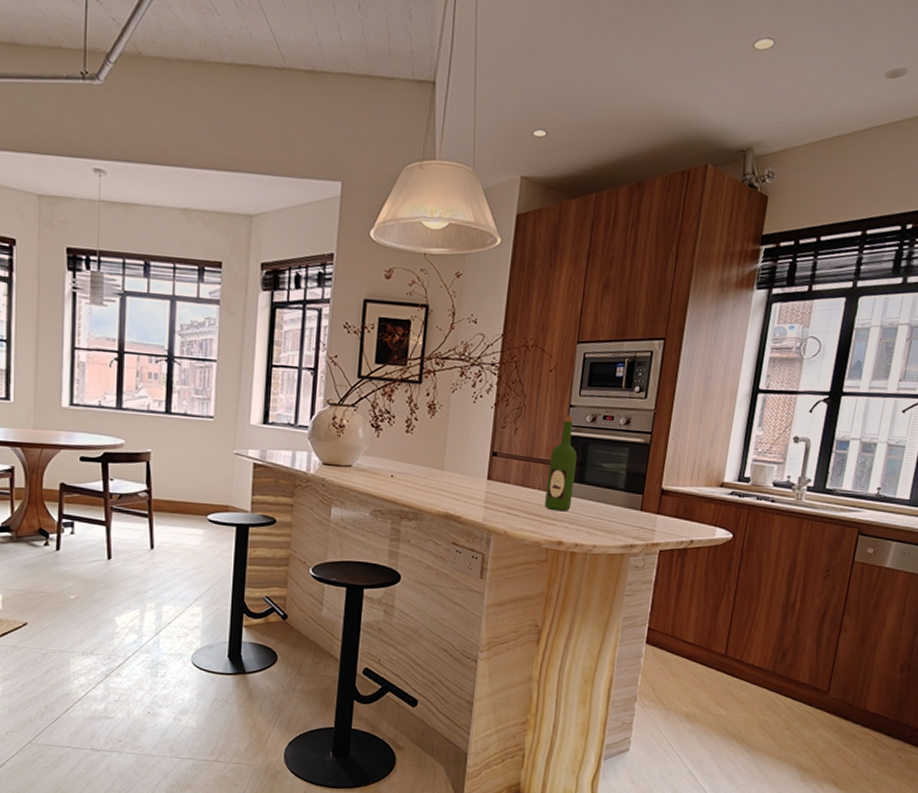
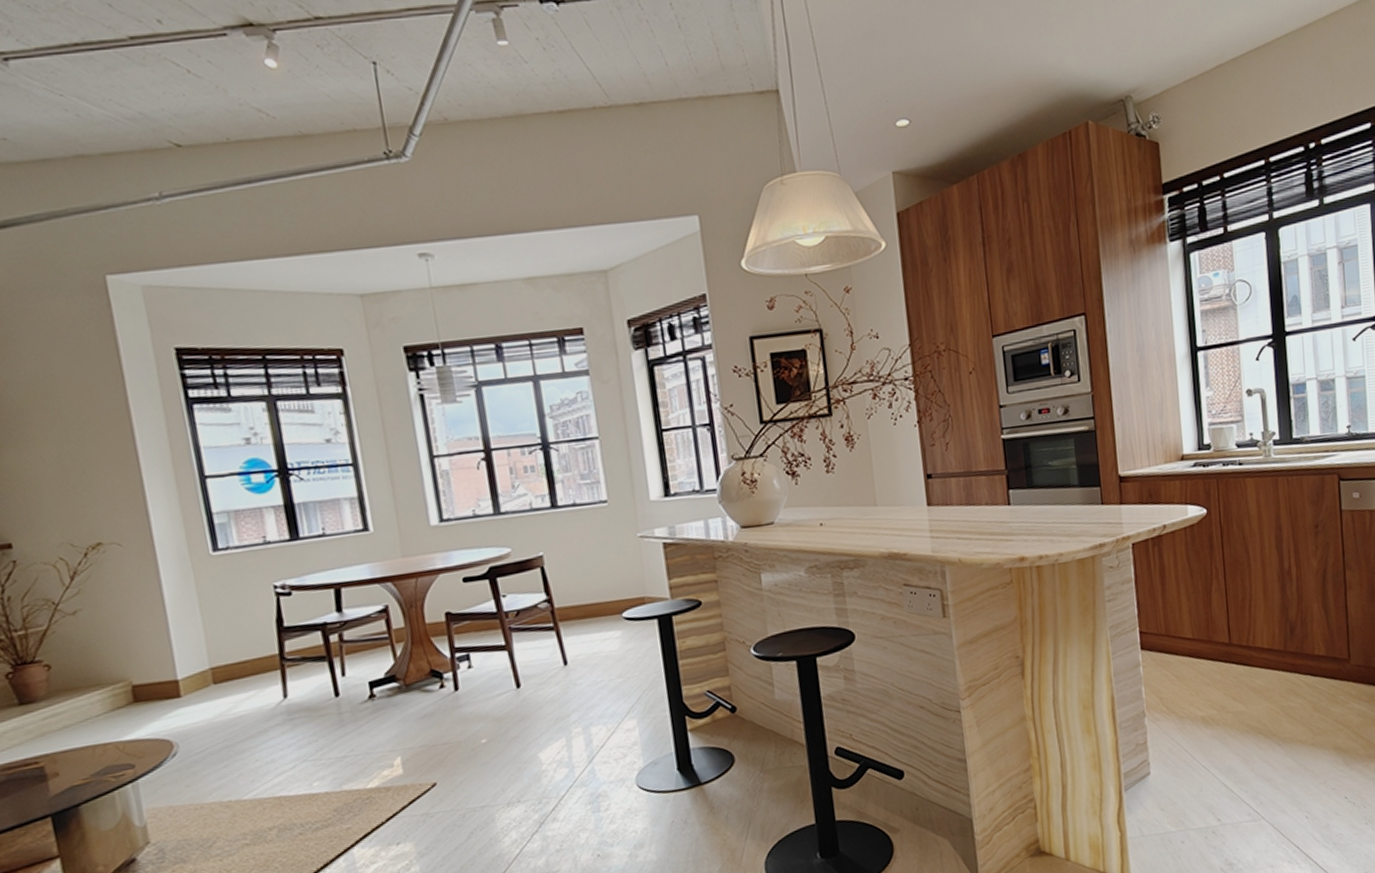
wine bottle: present [545,415,577,511] -> none [990,417,1026,525]

